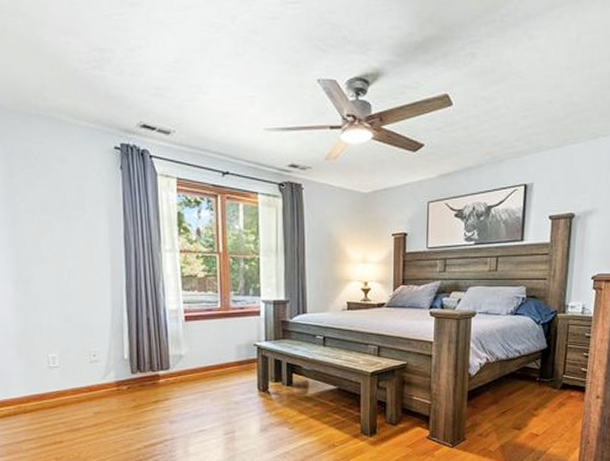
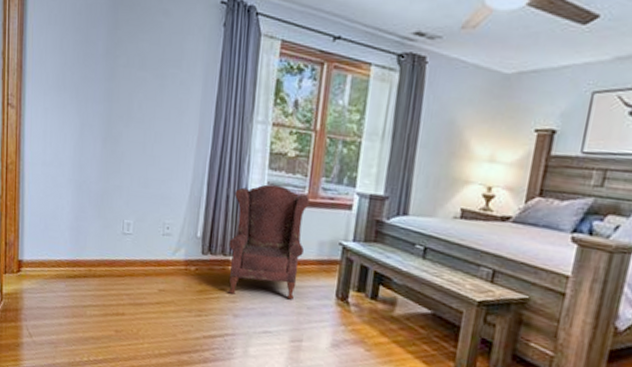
armchair: none [154,302,225,404] -> present [229,184,311,300]

